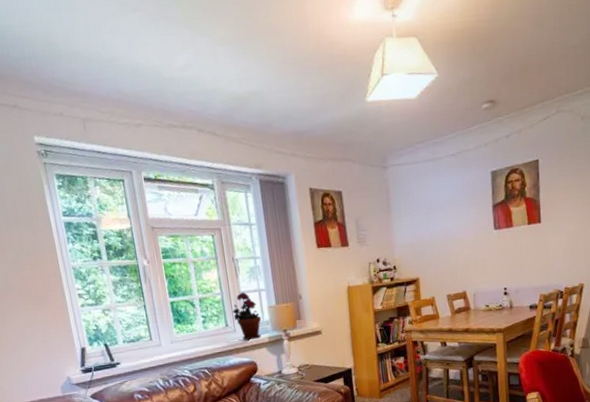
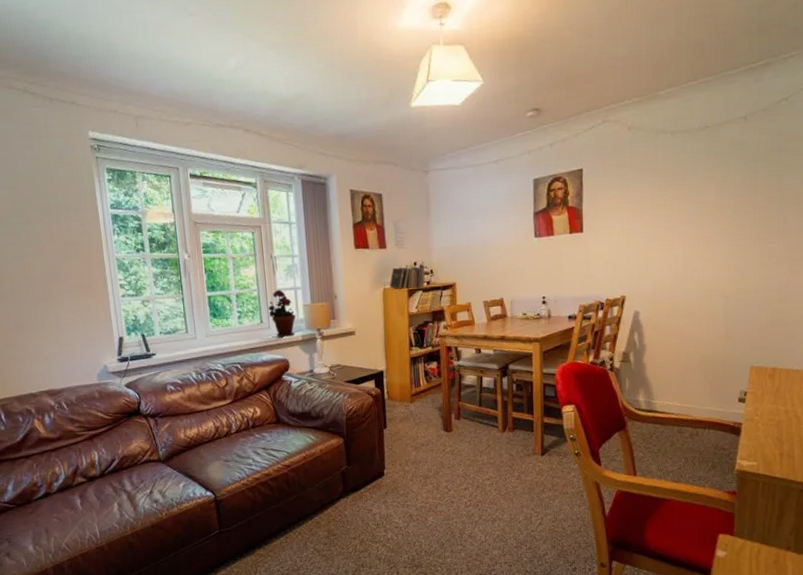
books: none [353,263,389,288] -> present [389,266,426,290]

